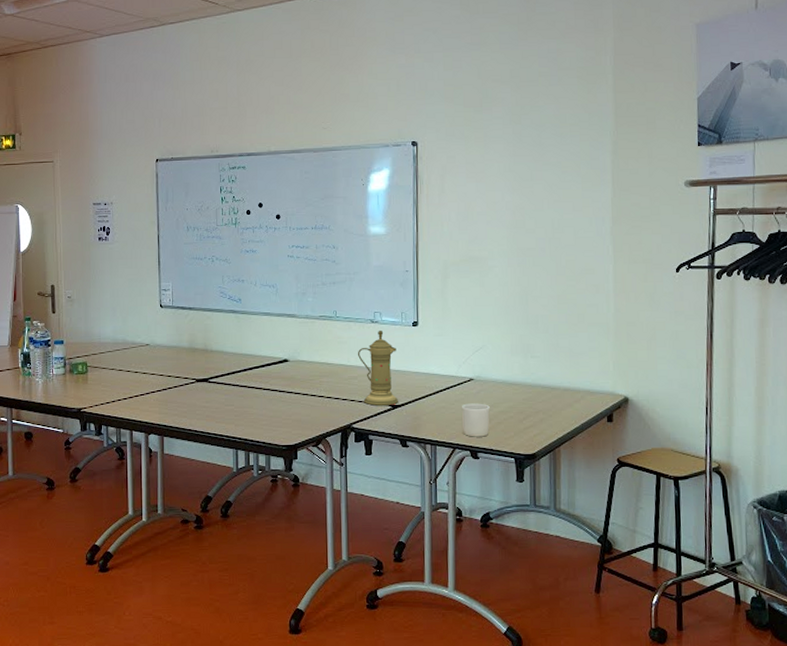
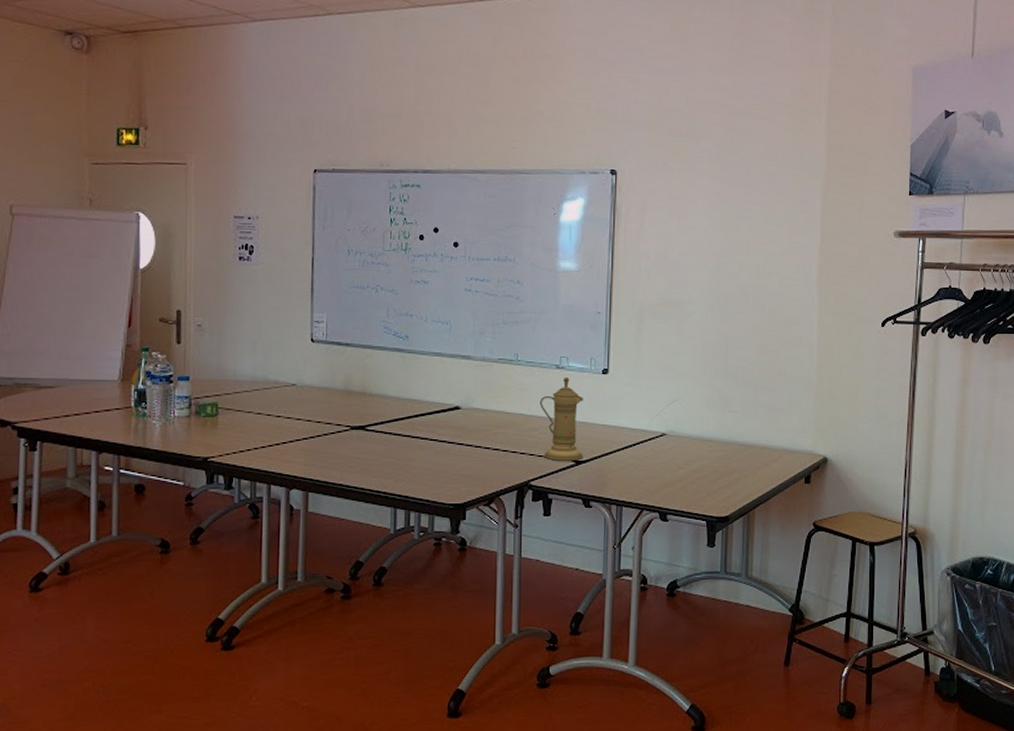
mug: present [461,403,490,437] -> none [651,460,682,498]

